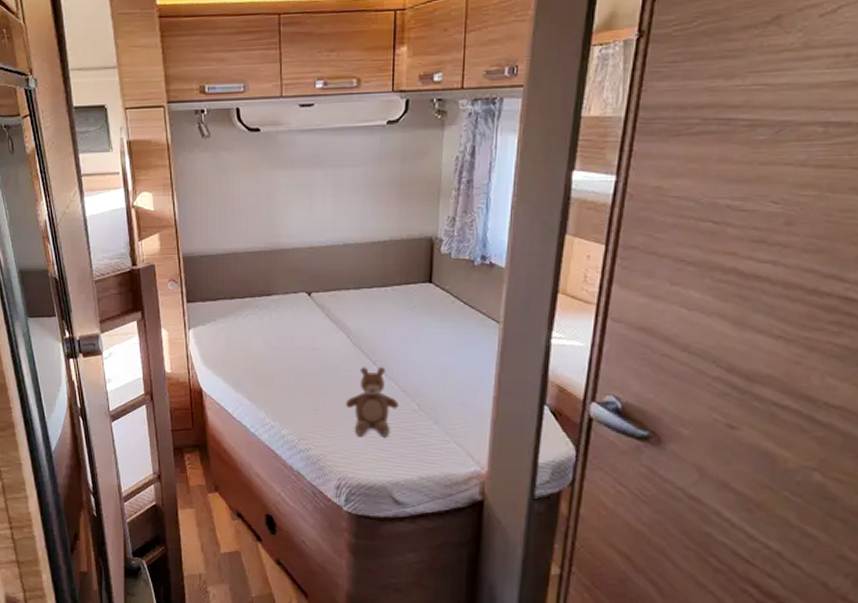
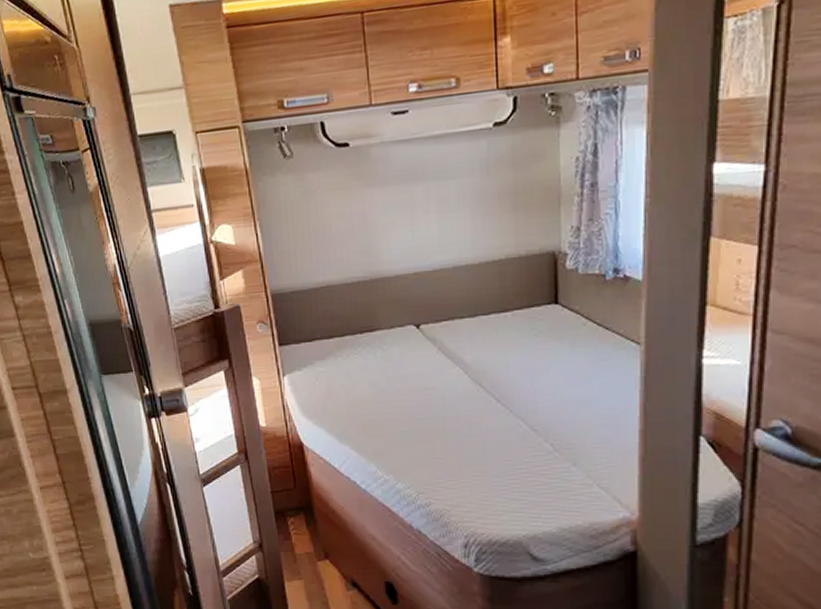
bear: present [345,367,400,438] -> none [467,405,531,486]

